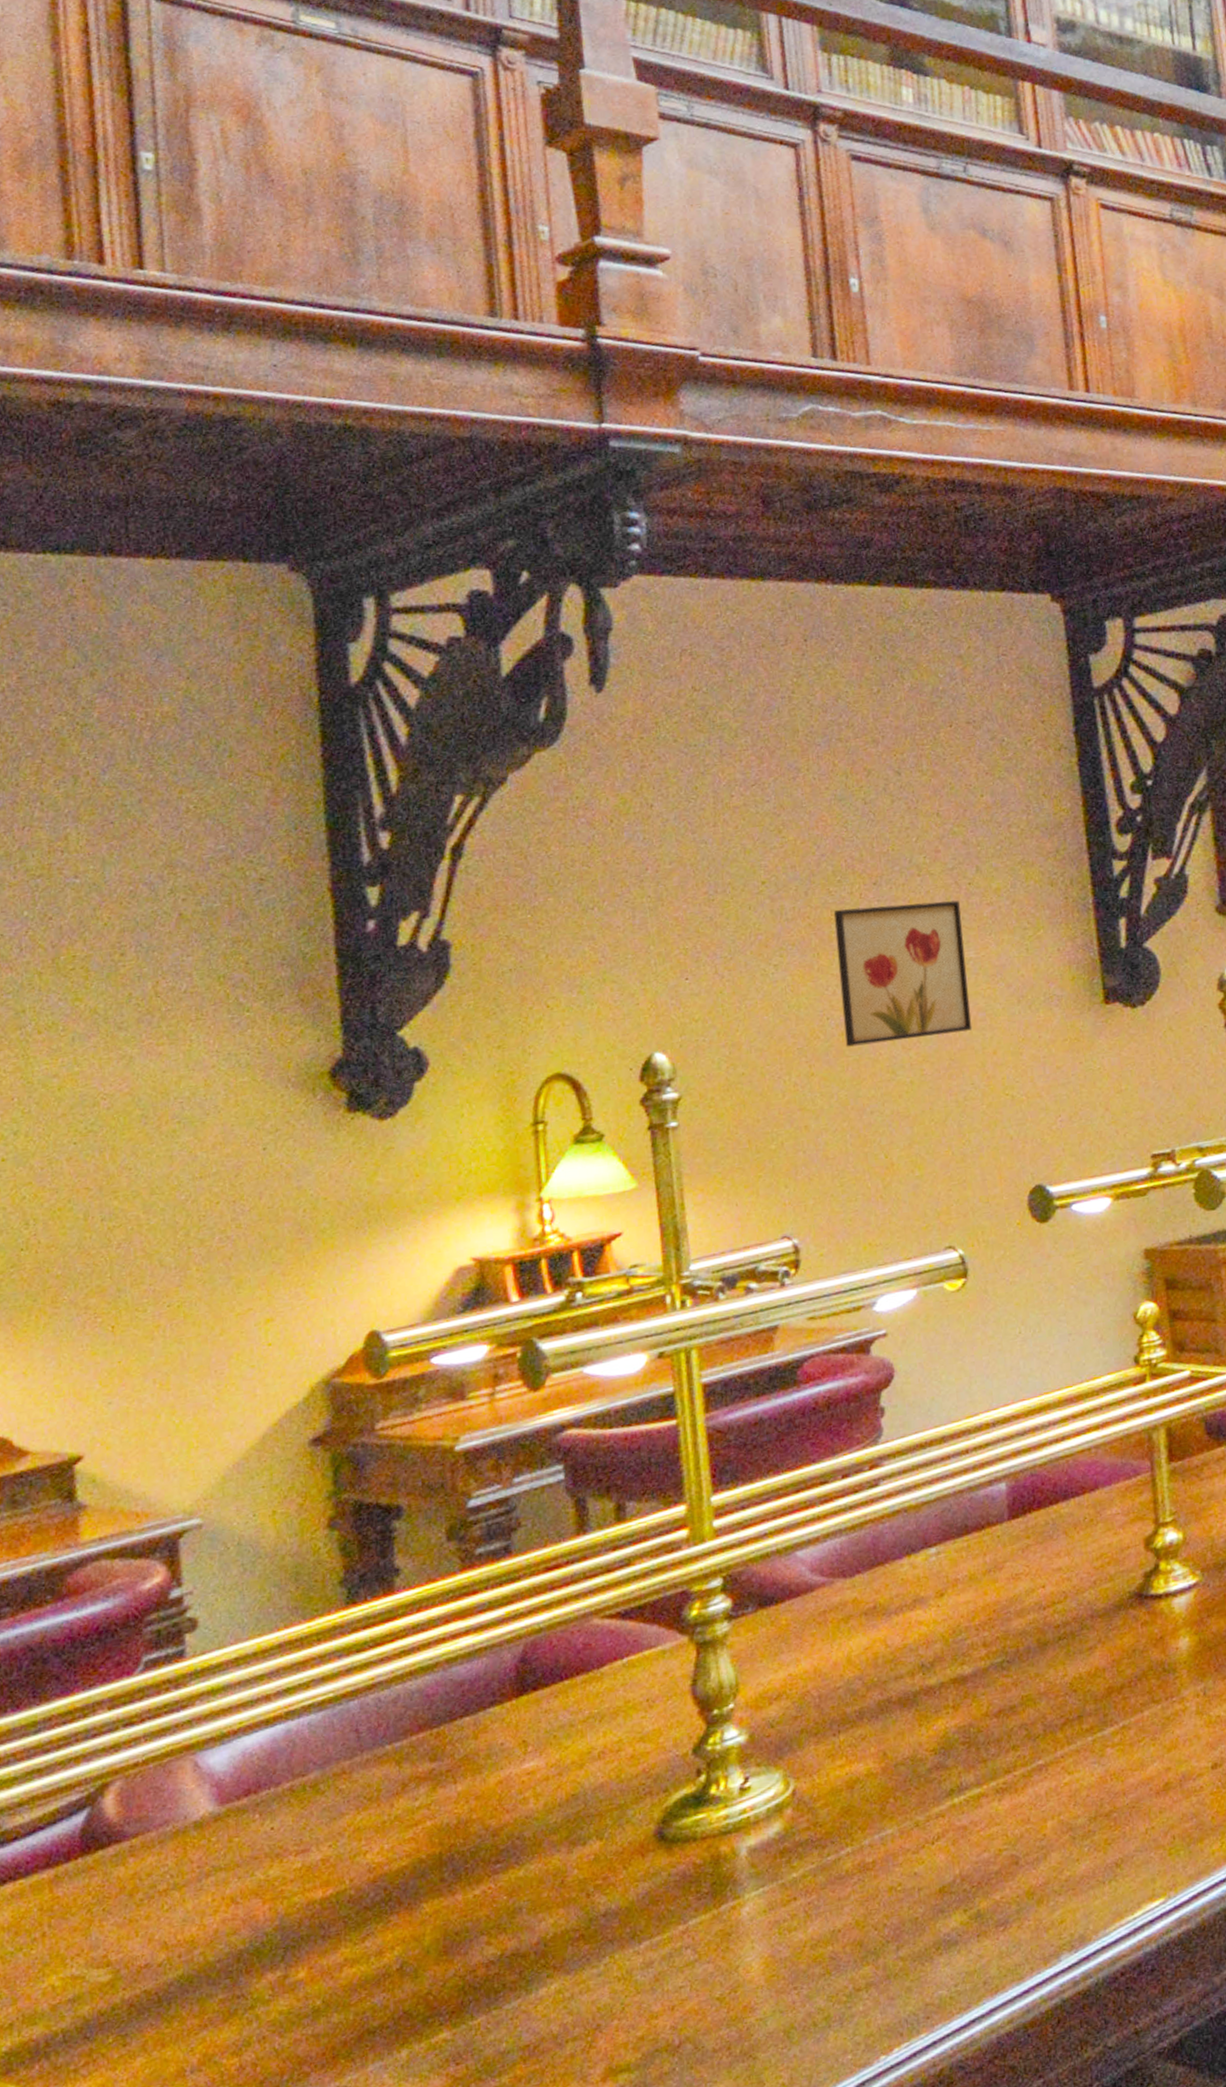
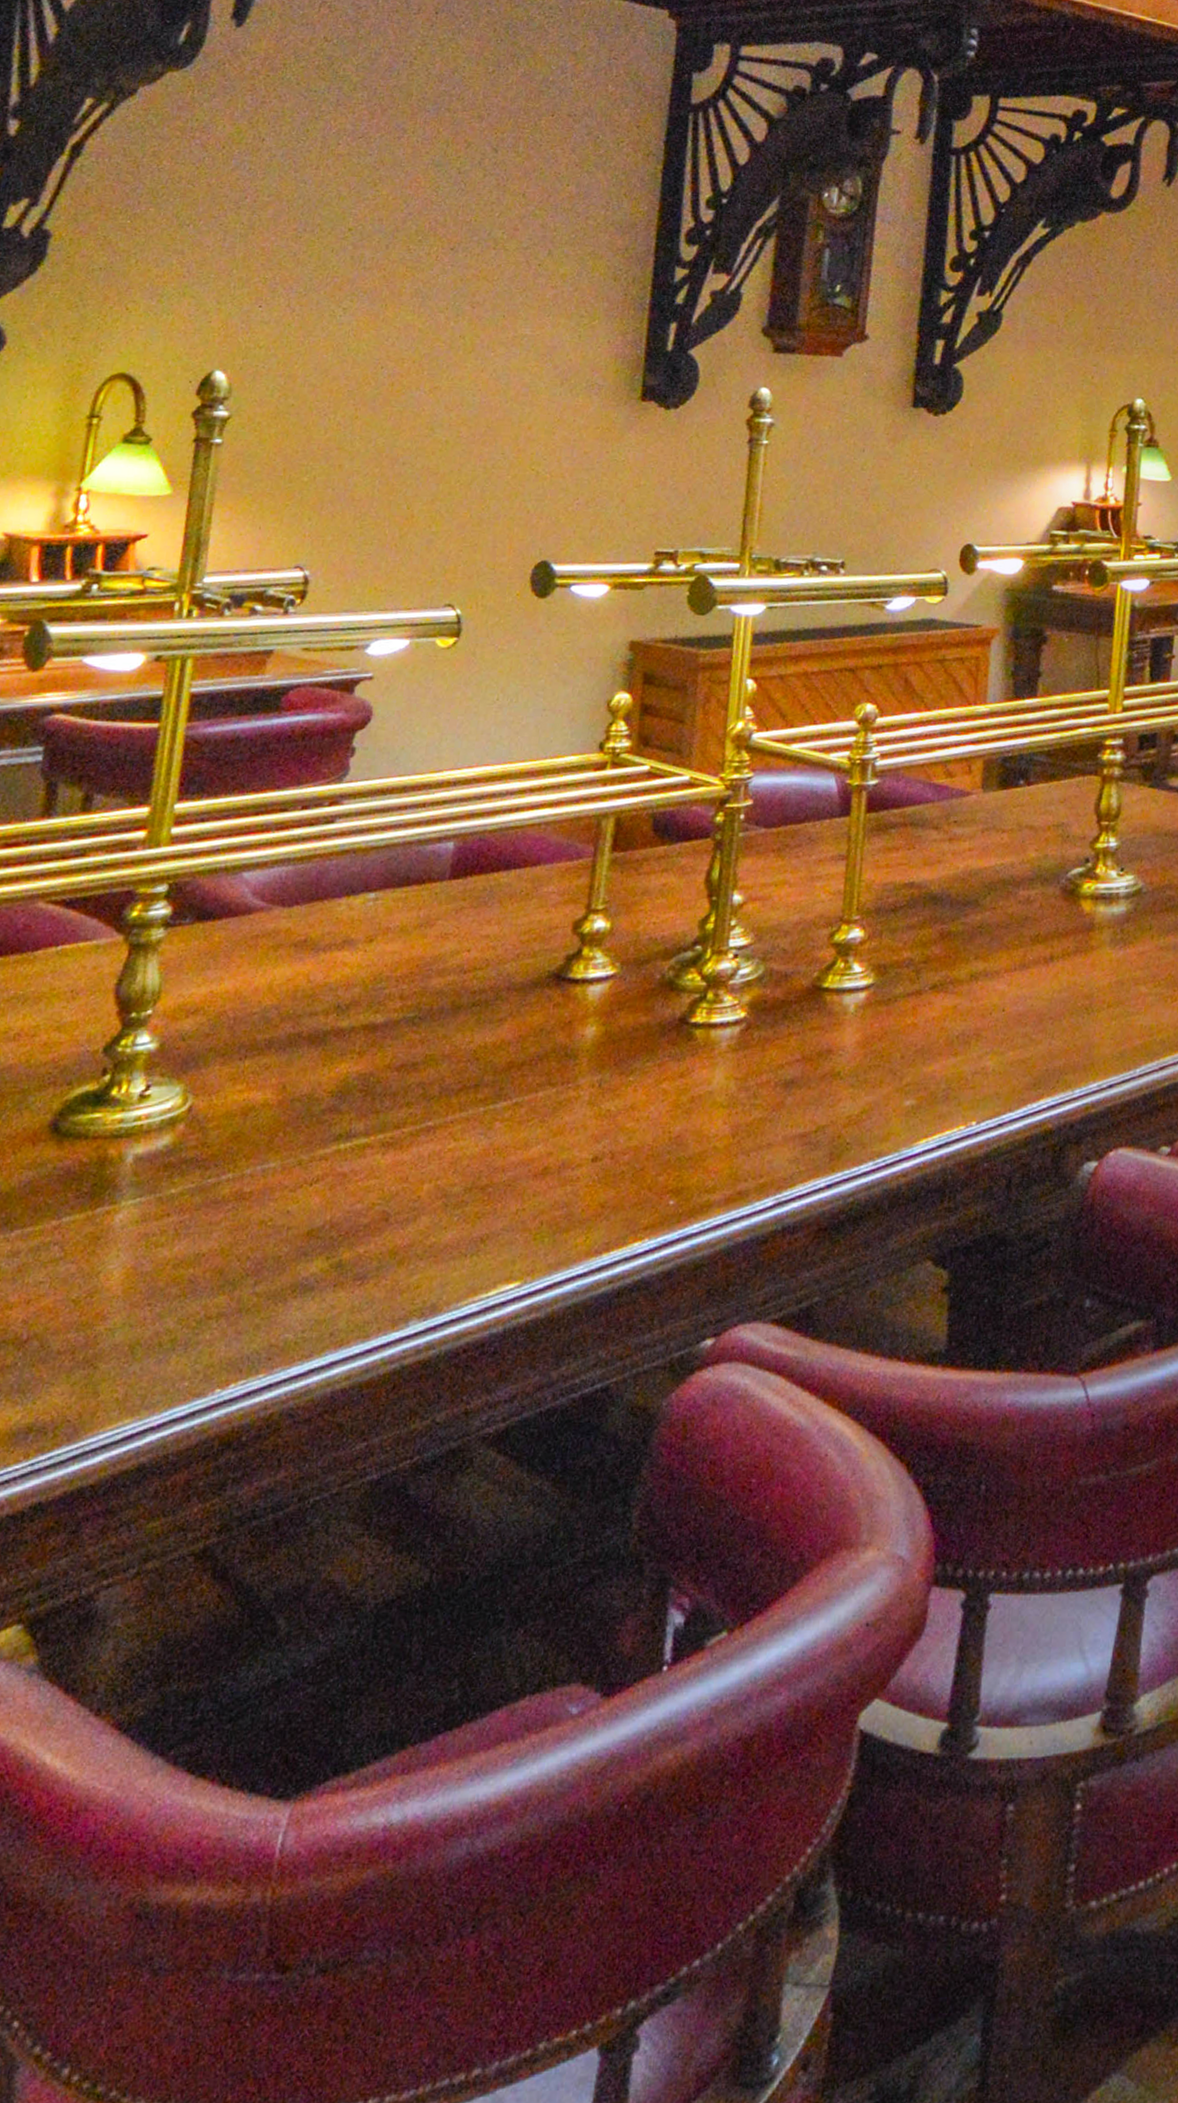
wall art: present [833,900,973,1047] -> none [393,267,526,403]

